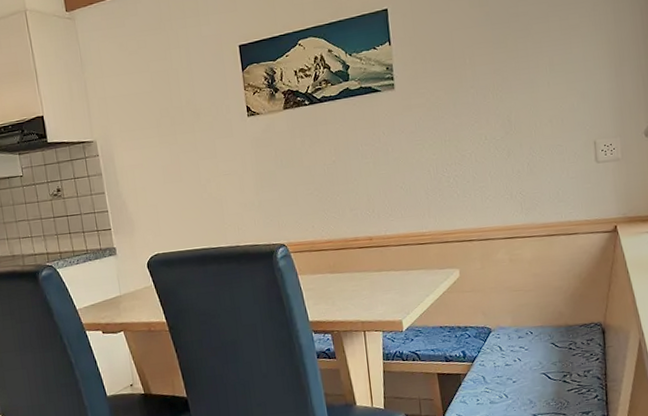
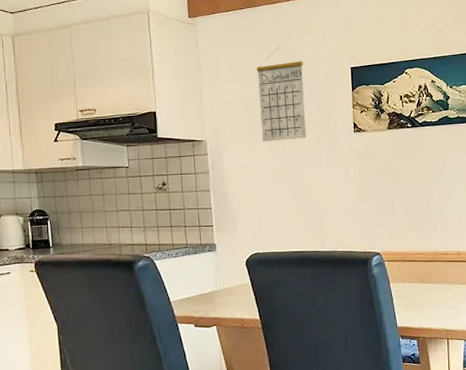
calendar: none [140,32,198,137] -> present [256,47,307,142]

